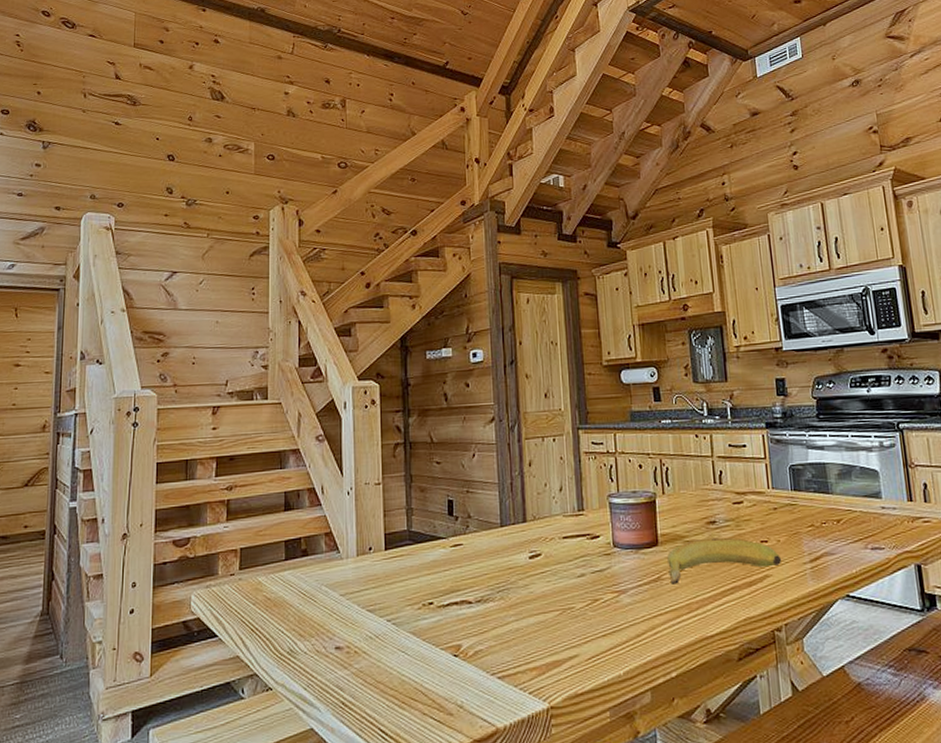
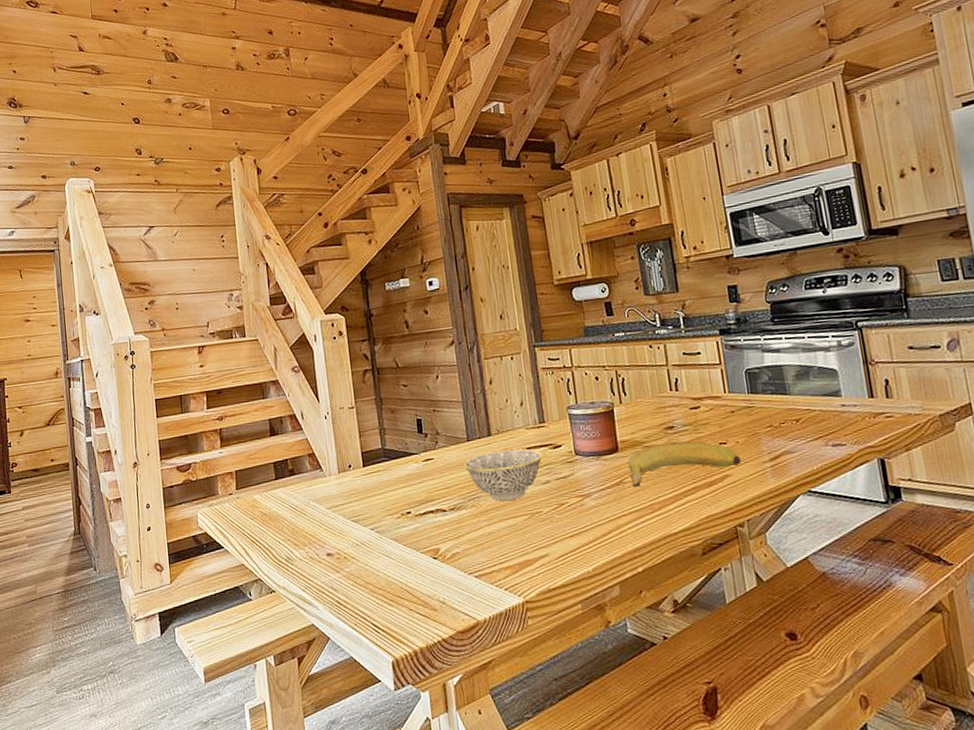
bowl: none [494,537,579,595] -> present [463,449,542,501]

